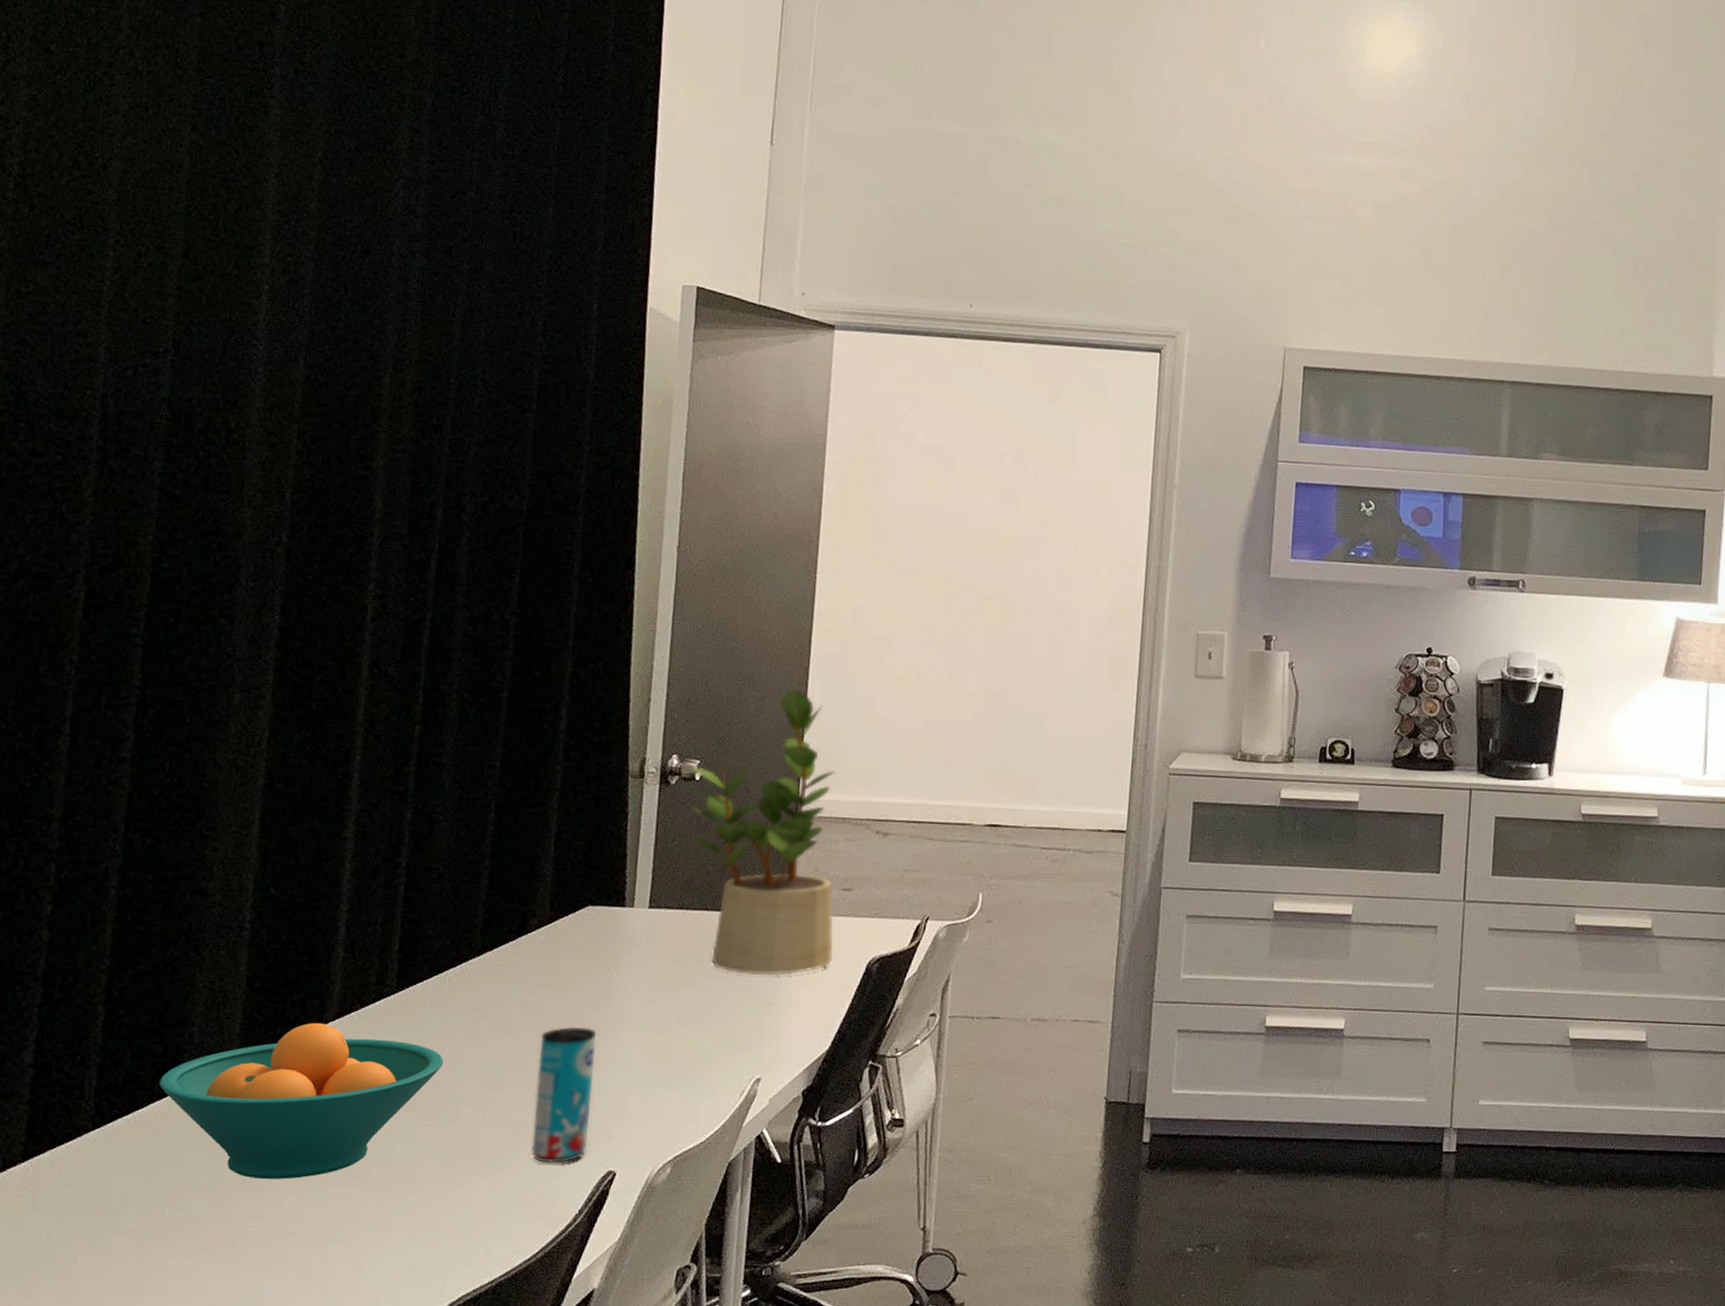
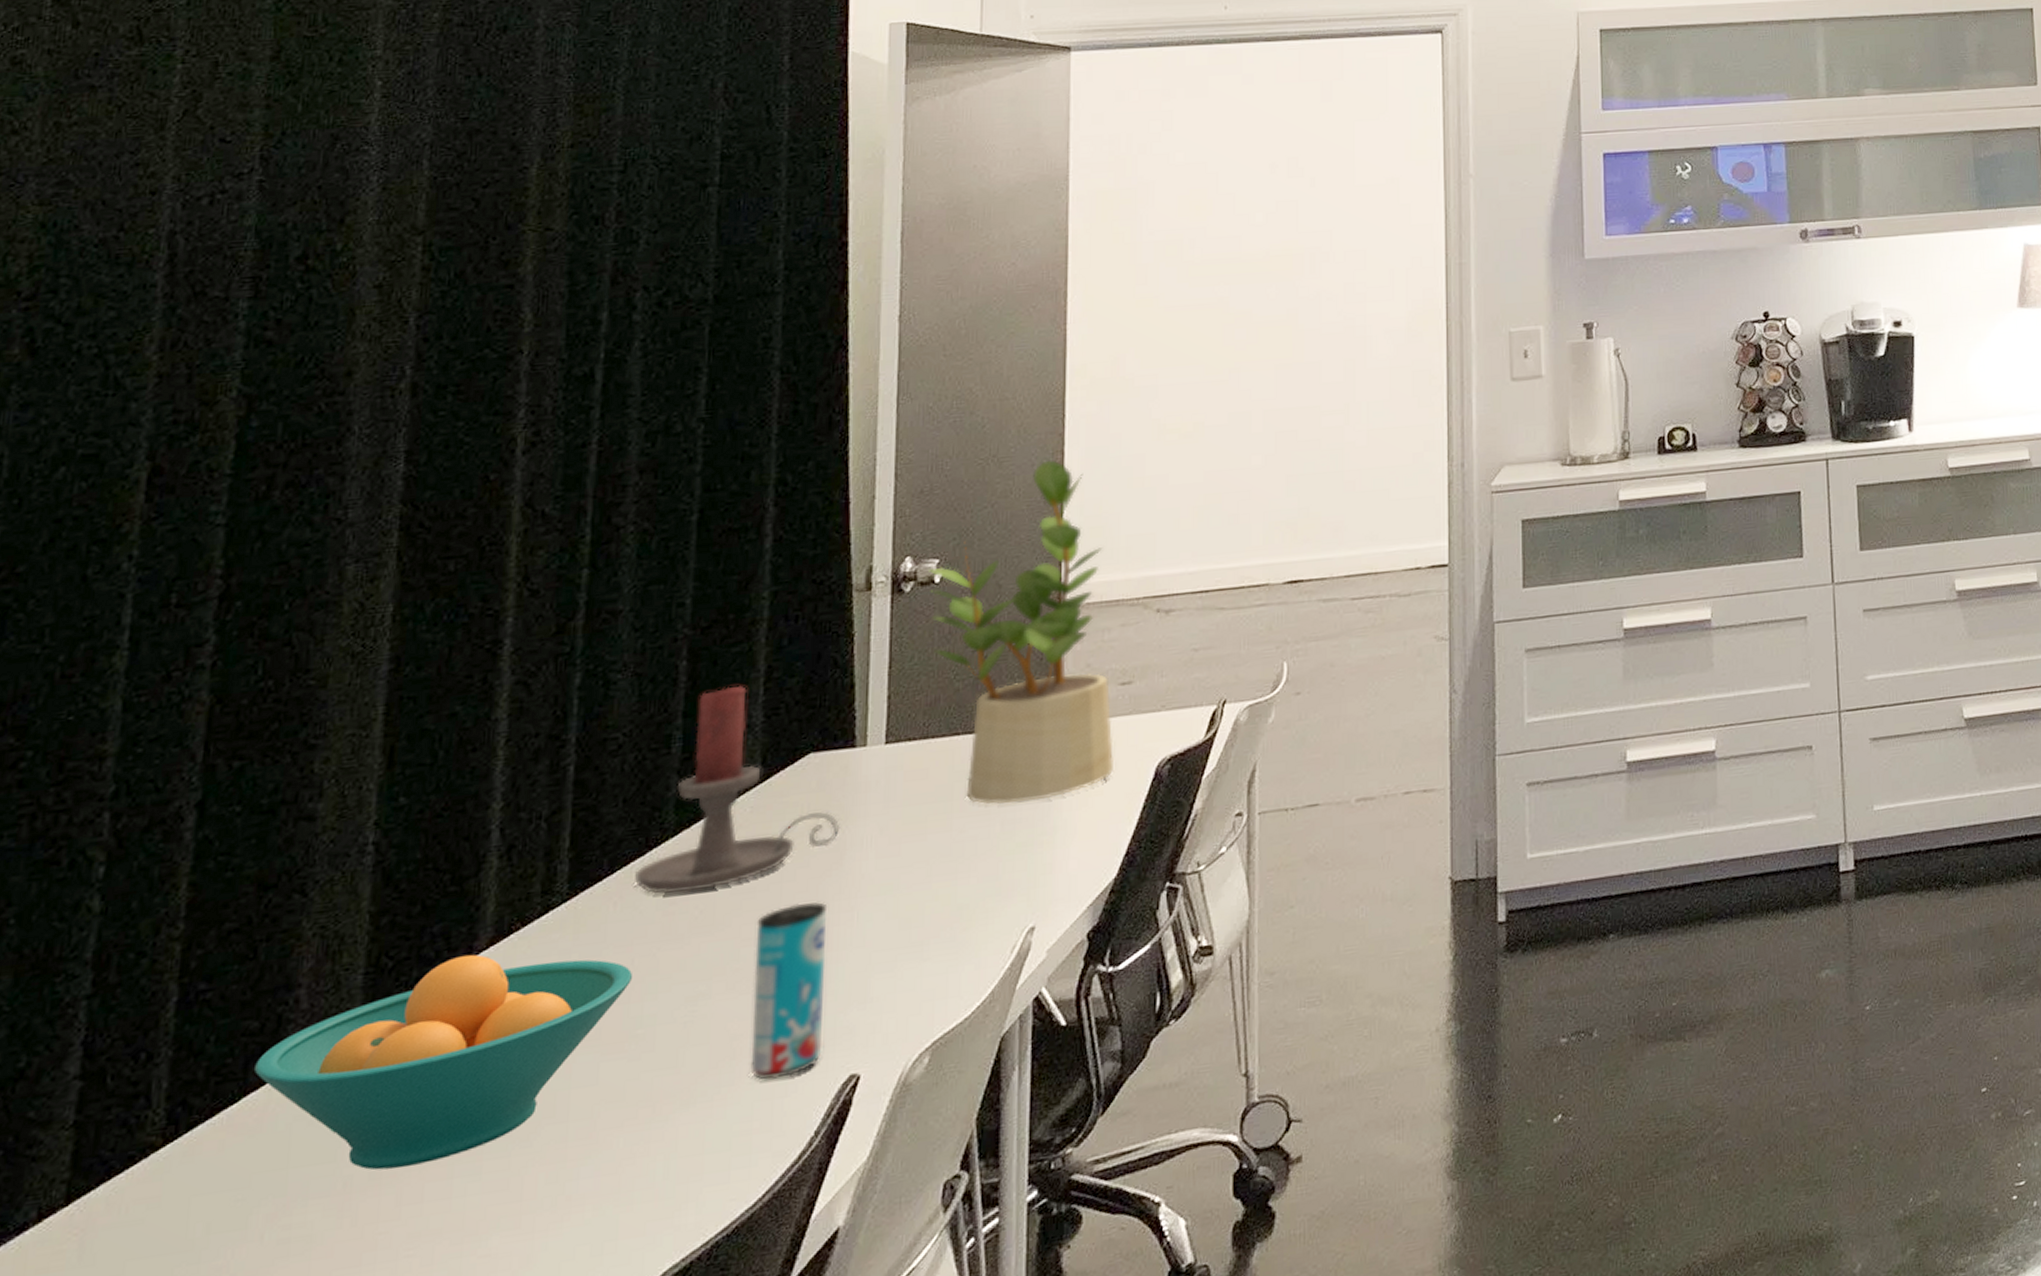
candle holder: none [447,840,610,1003] -> present [633,685,841,895]

